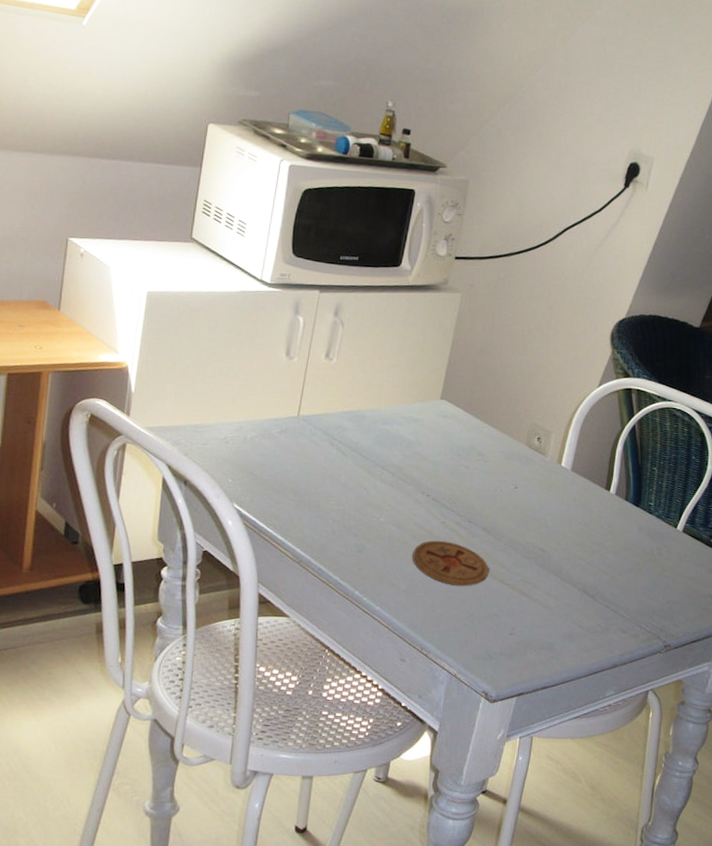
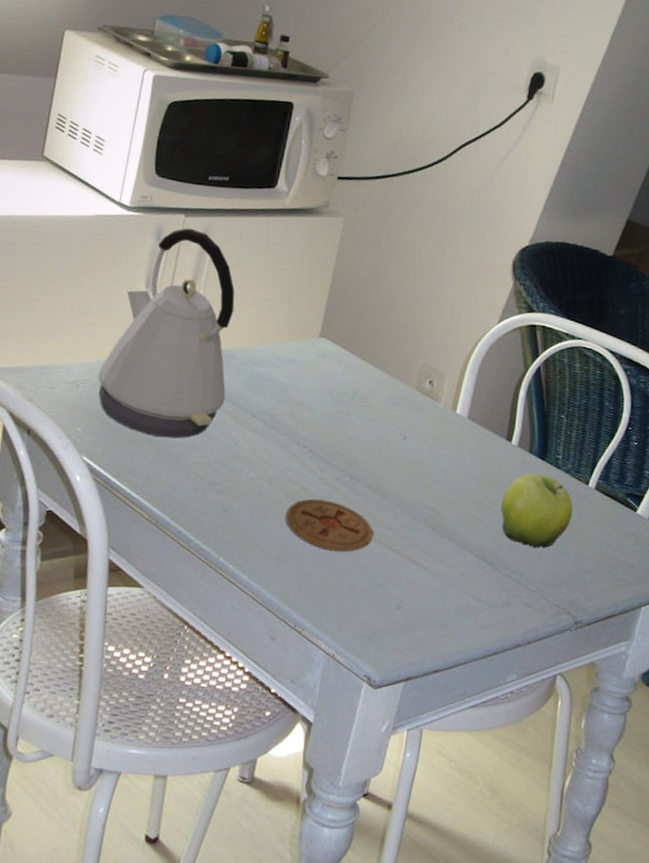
kettle: none [245,302,365,488] -> present [98,228,235,439]
fruit: none [600,518,663,582] -> present [501,473,573,548]

